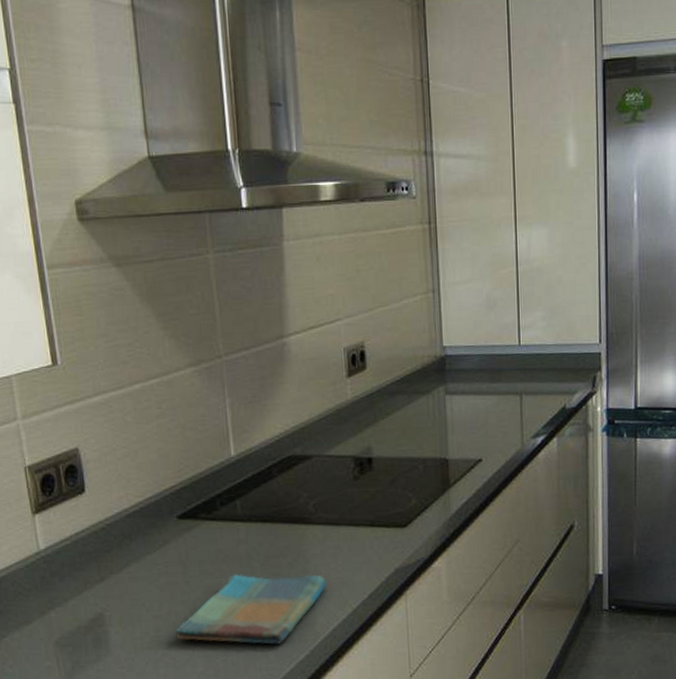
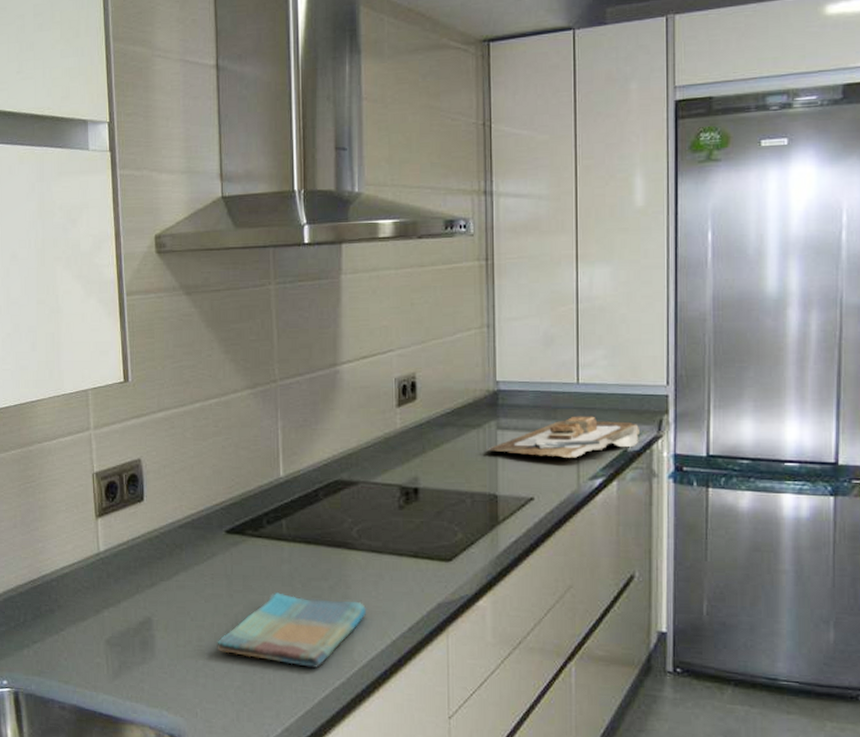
cutting board: none [435,376,577,419] -> present [485,416,641,458]

